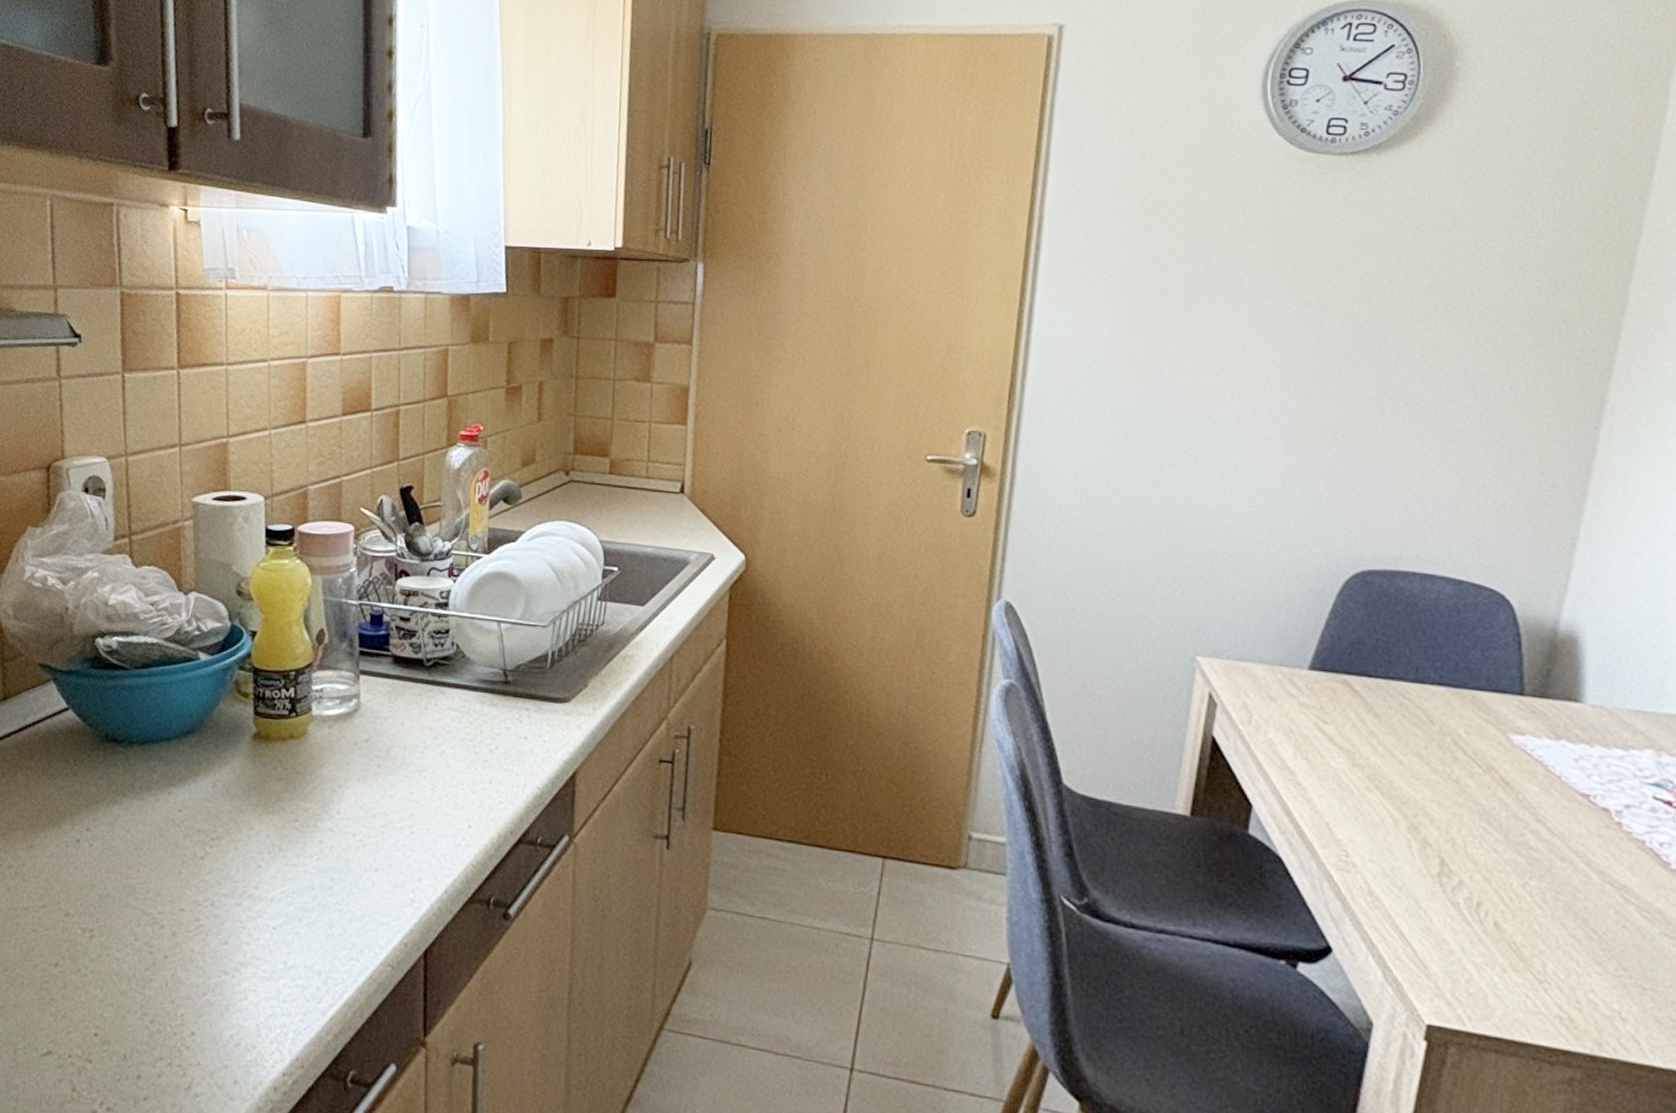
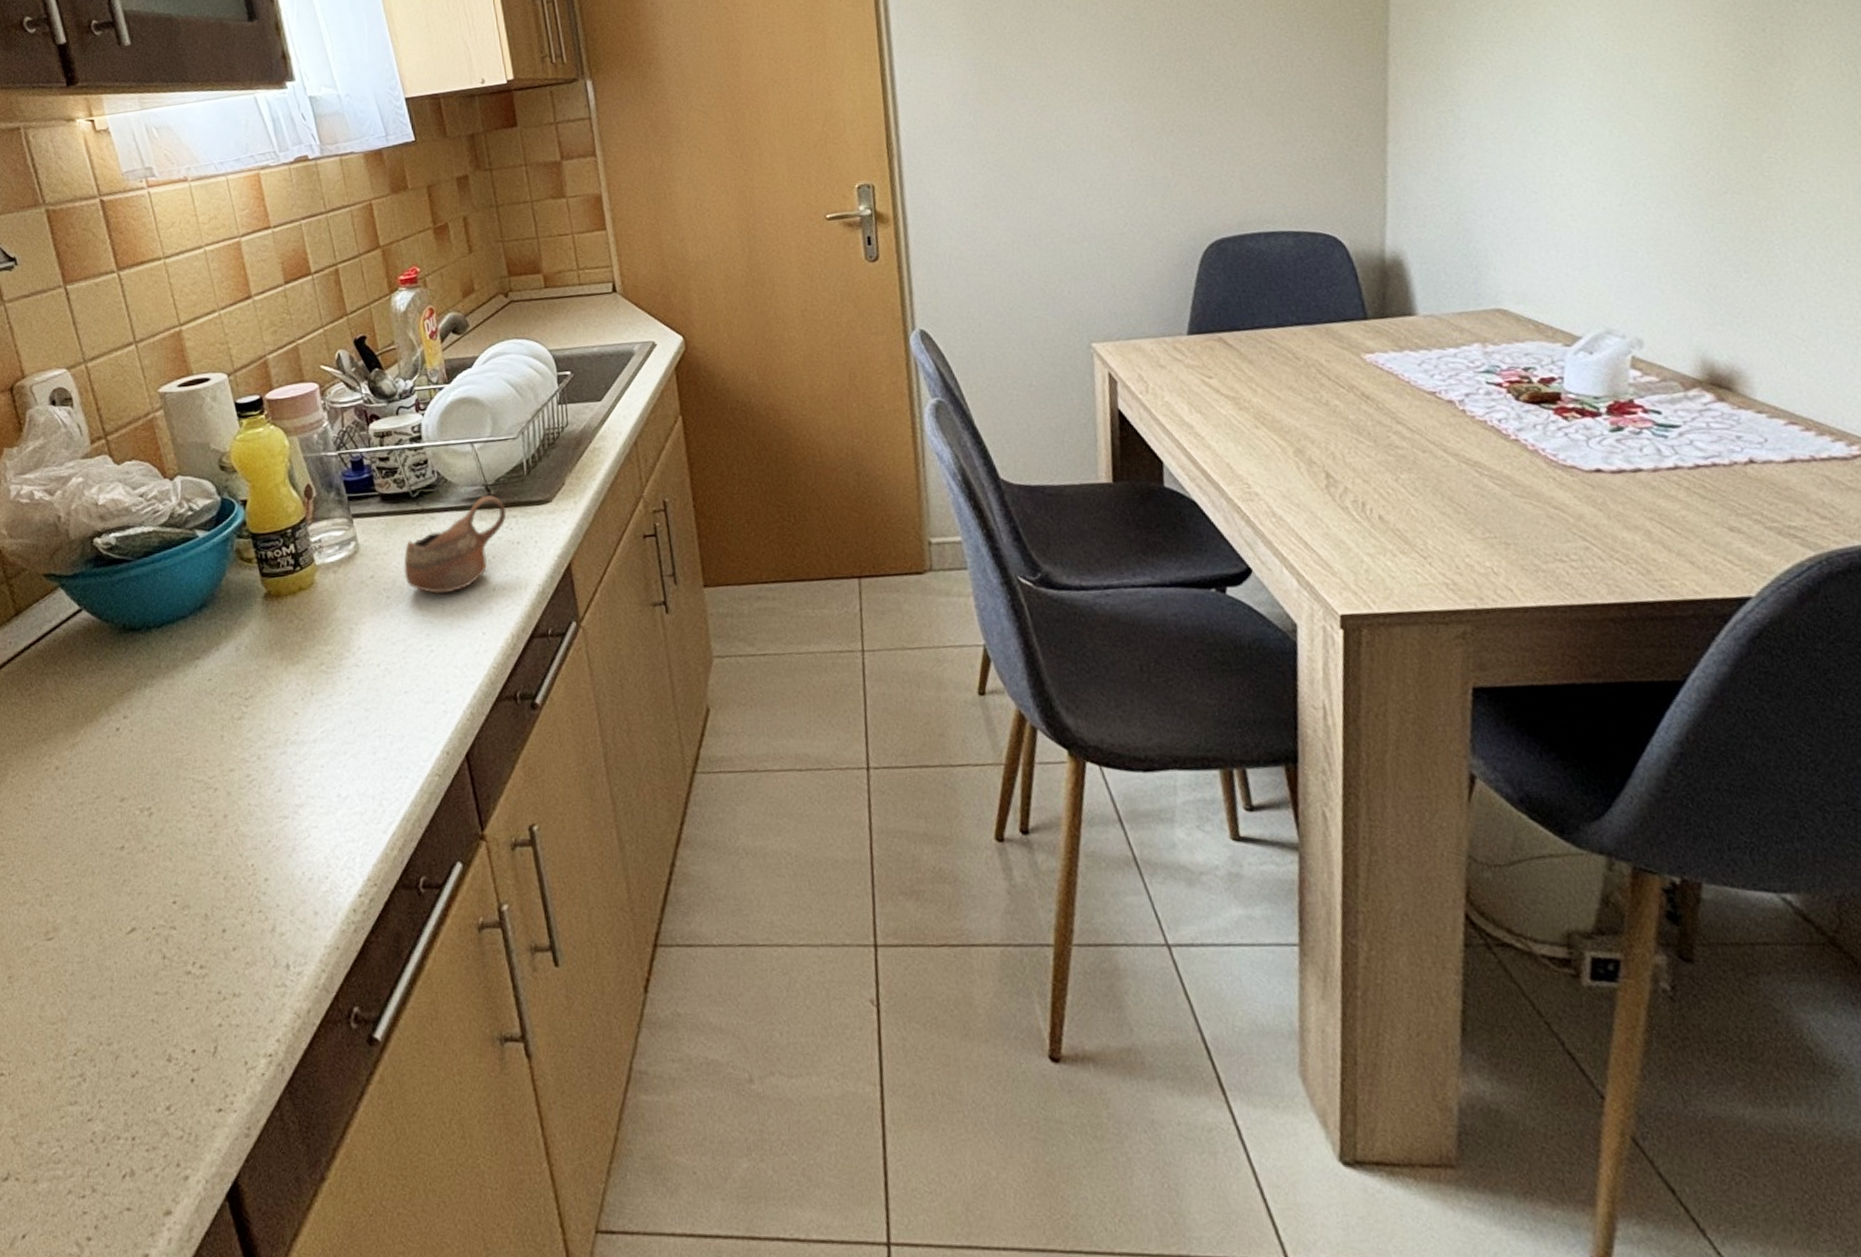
cup: none [400,680,521,776] -> present [403,494,507,594]

